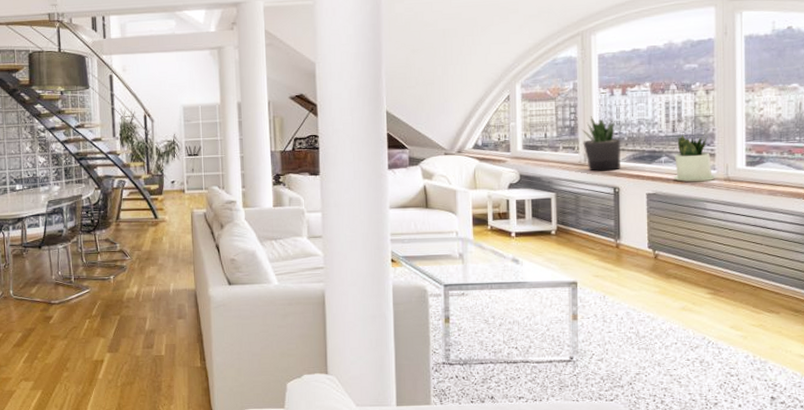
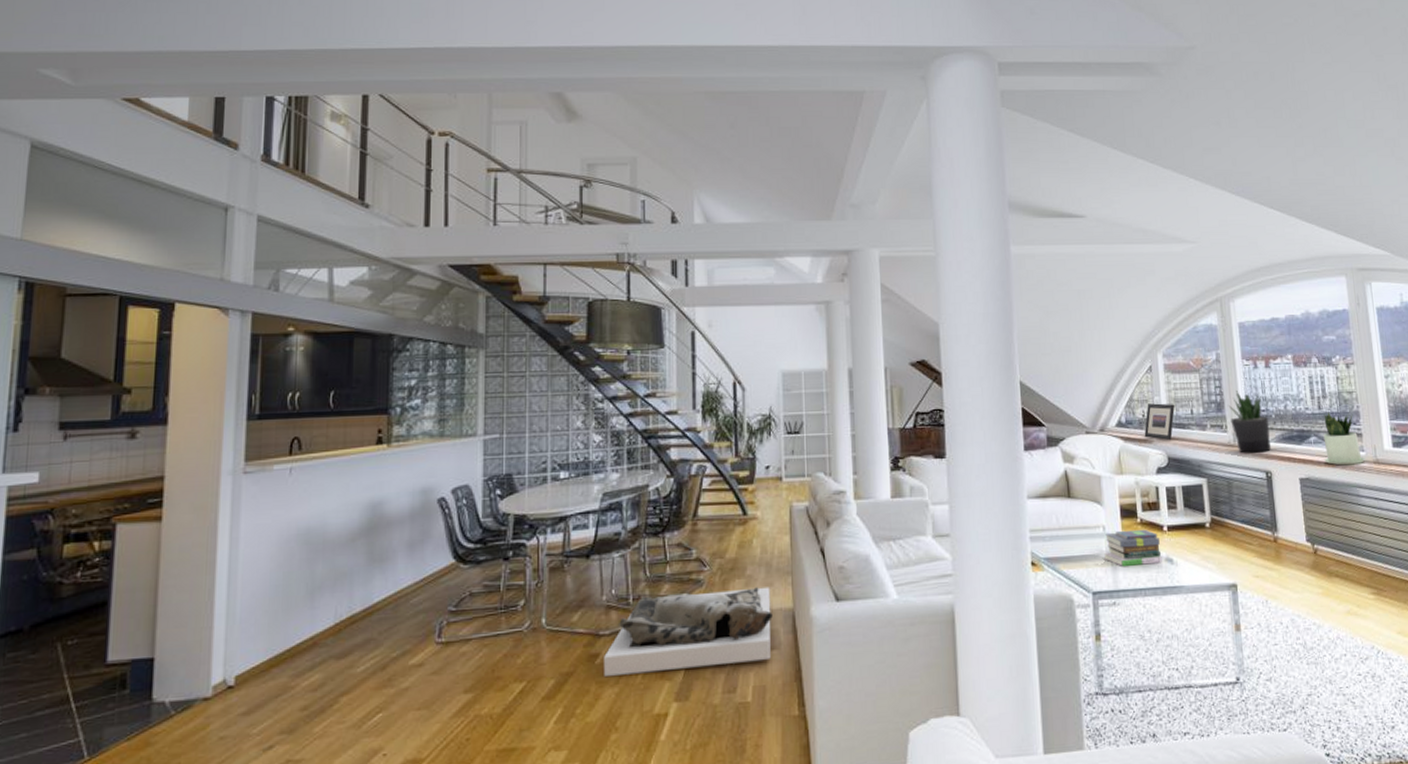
dog bed: none [55,273,179,332] -> present [604,587,773,676]
books: none [456,235,509,265] -> present [1104,529,1162,566]
picture frame: none [498,128,530,161] -> present [1144,403,1175,441]

